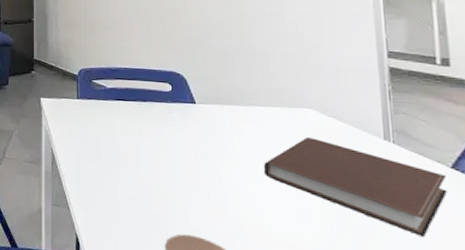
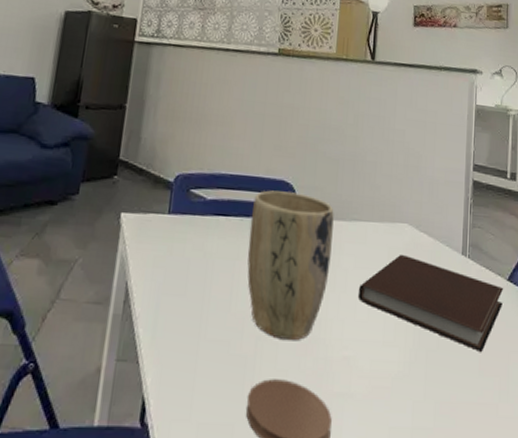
plant pot: none [147,80,231,205] -> present [247,190,334,340]

